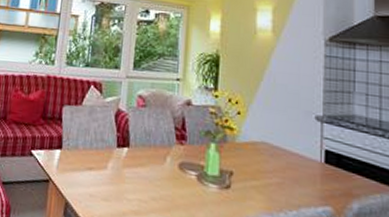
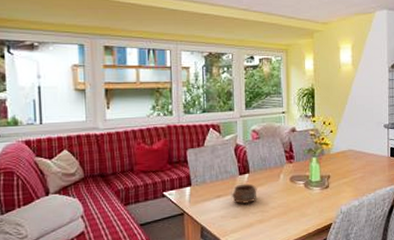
pottery: none [104,158,137,187] -> present [231,183,257,205]

